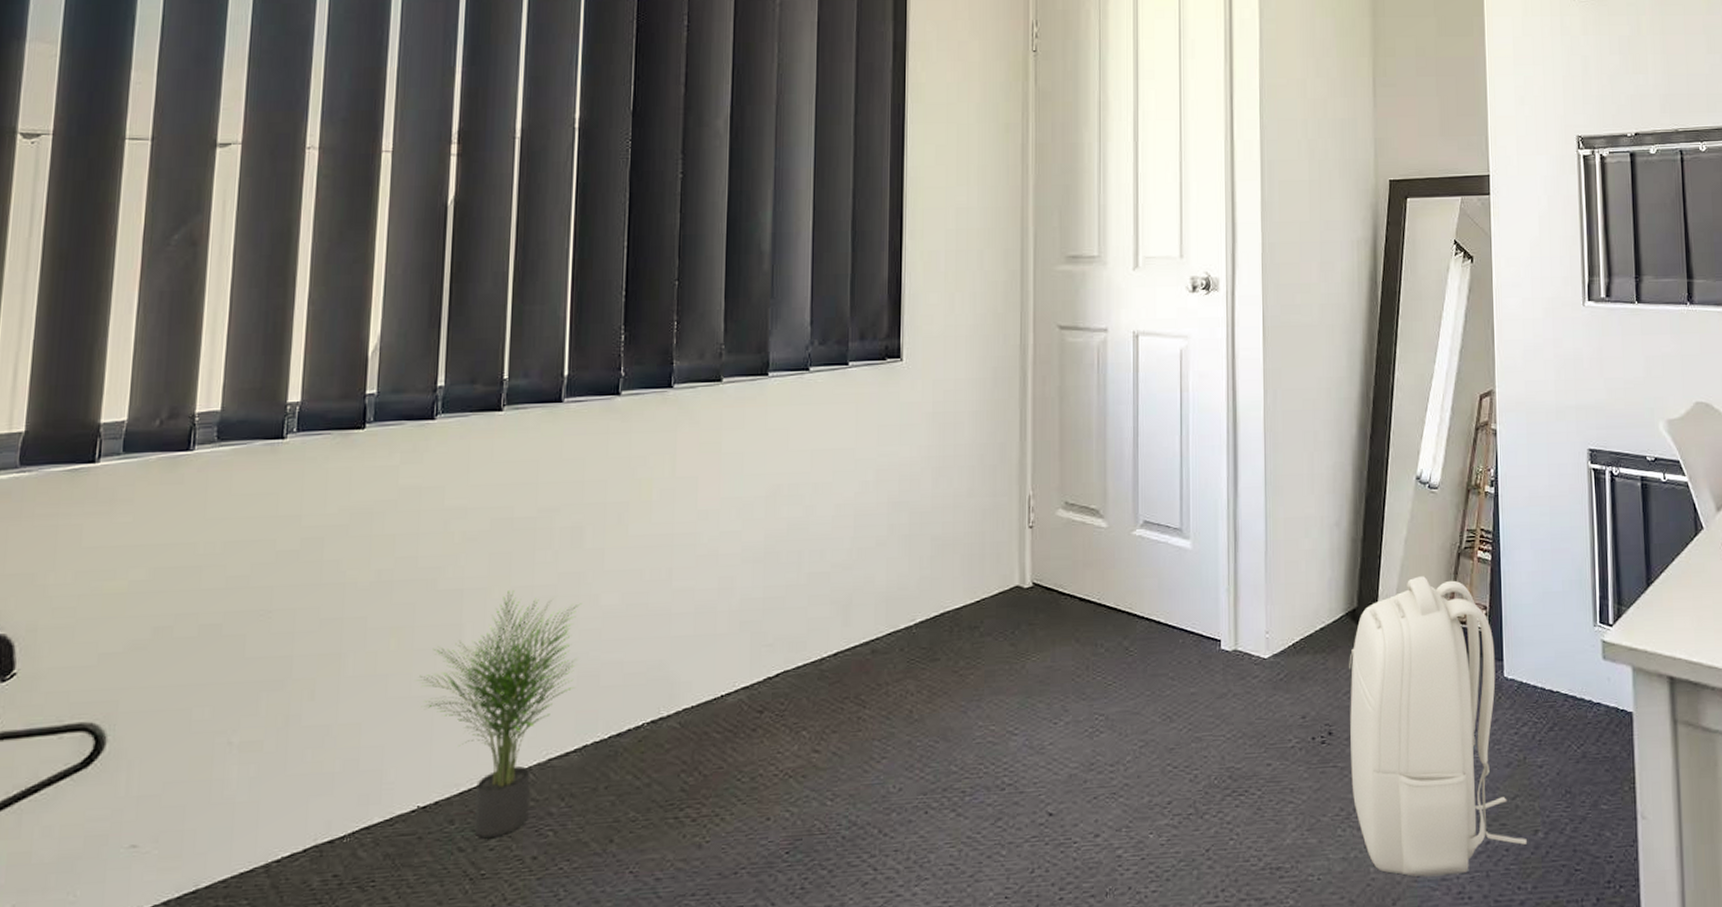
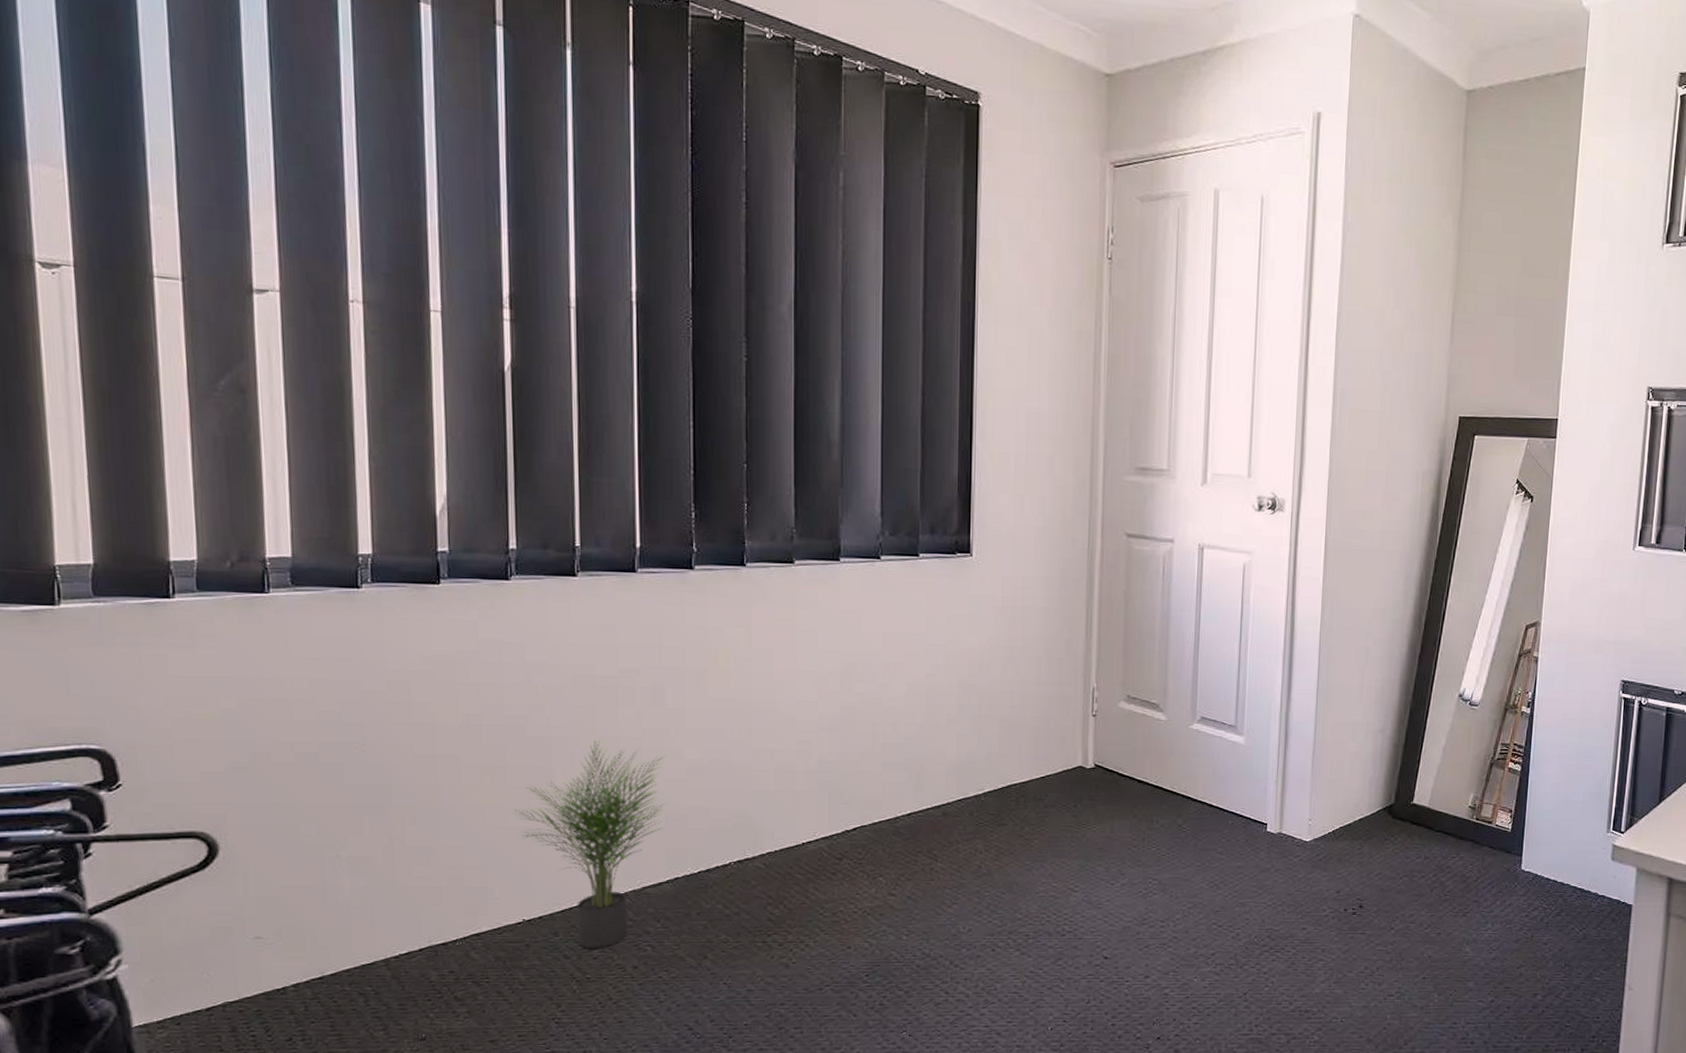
backpack: present [1349,576,1527,877] -> none [1376,781,1526,1025]

